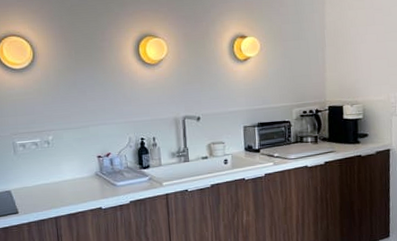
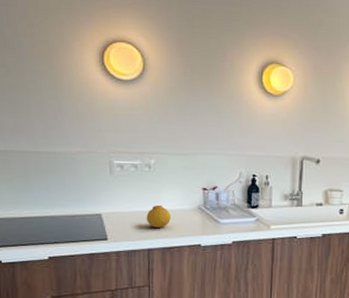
fruit: none [50,176,72,197] -> present [146,204,171,228]

